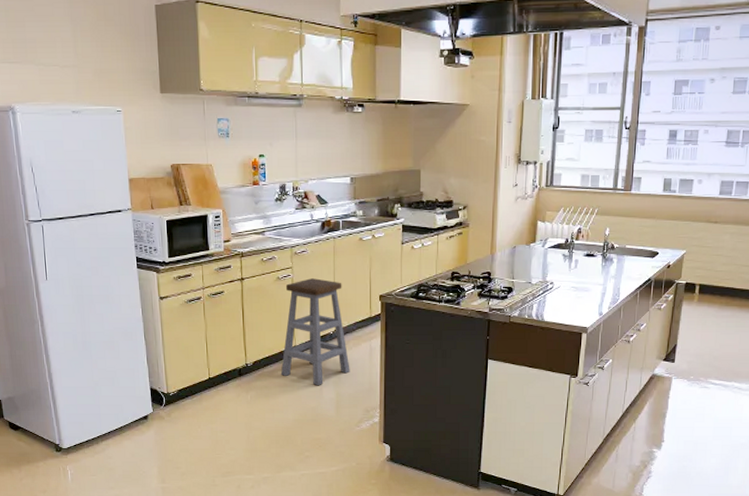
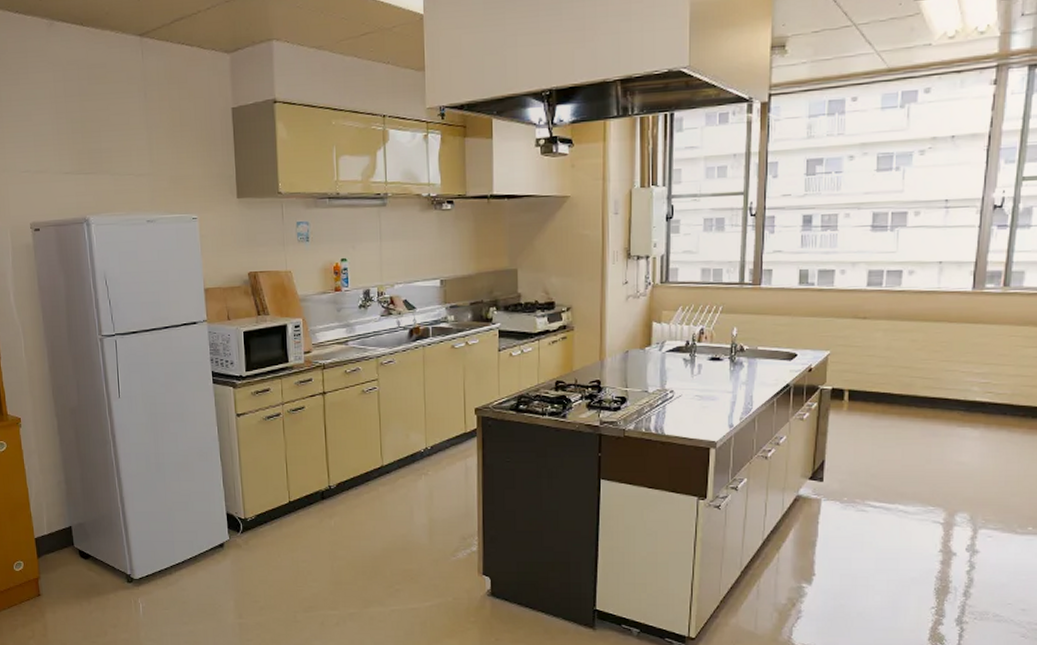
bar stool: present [280,278,350,386] -> none [367,391,444,510]

